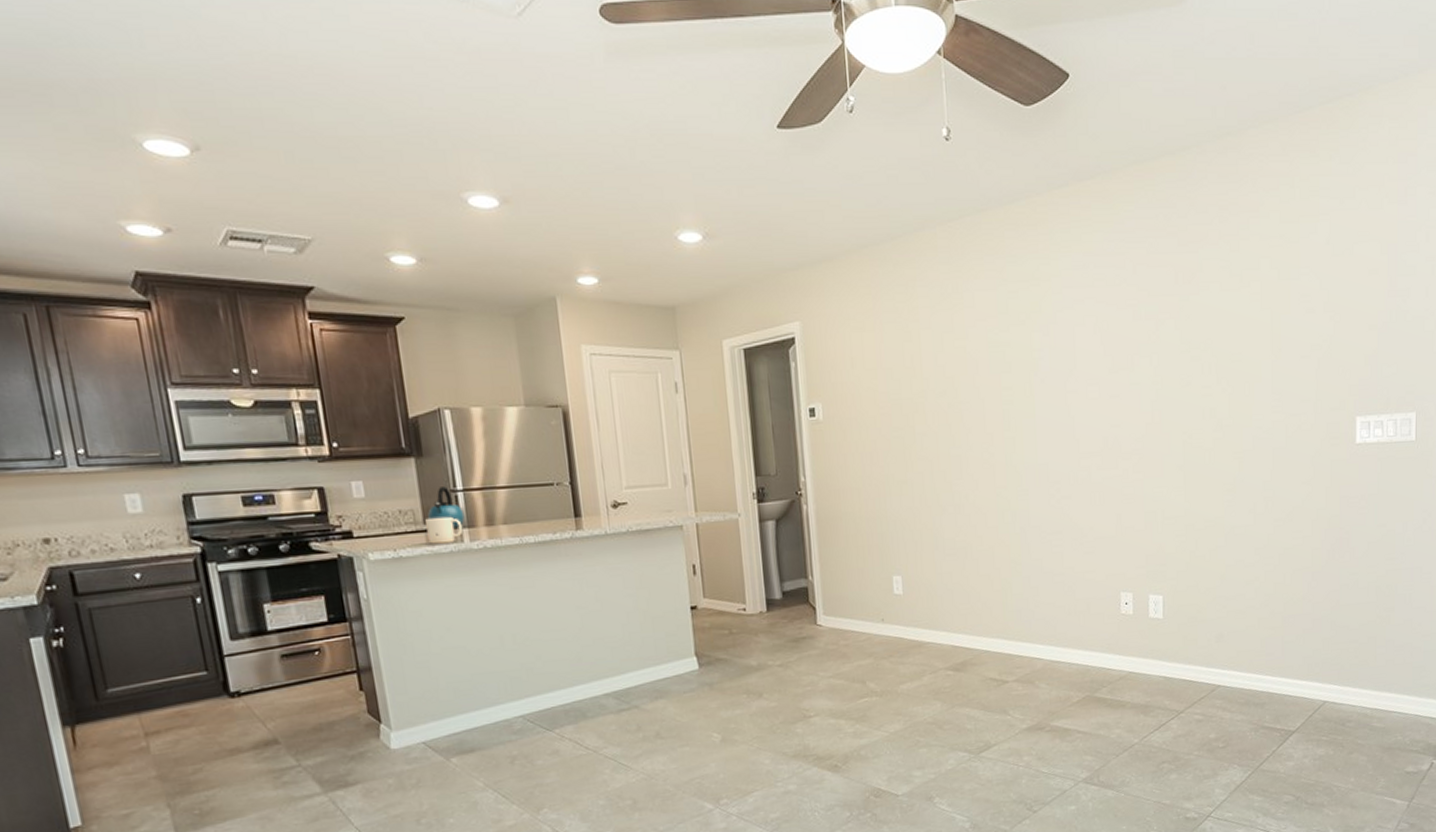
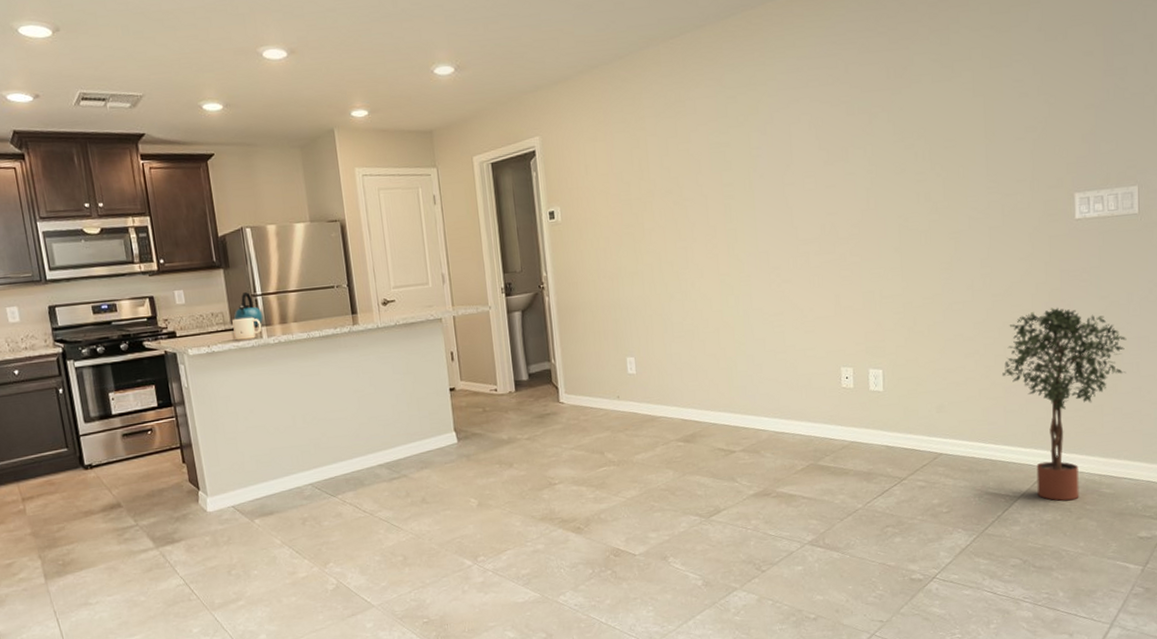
potted tree: none [1281,535,1401,735] -> present [1002,307,1127,501]

